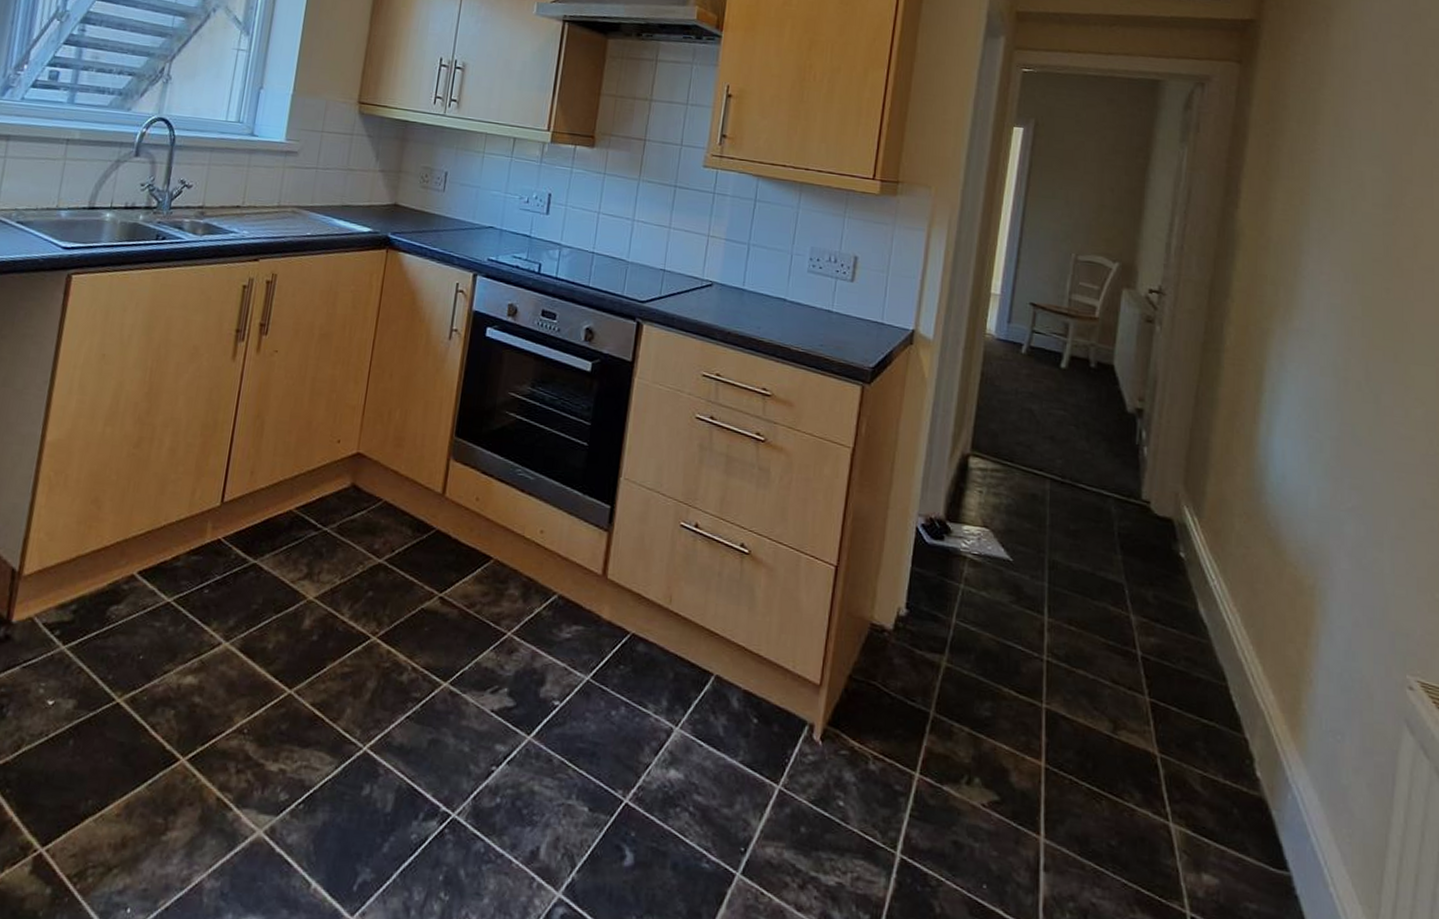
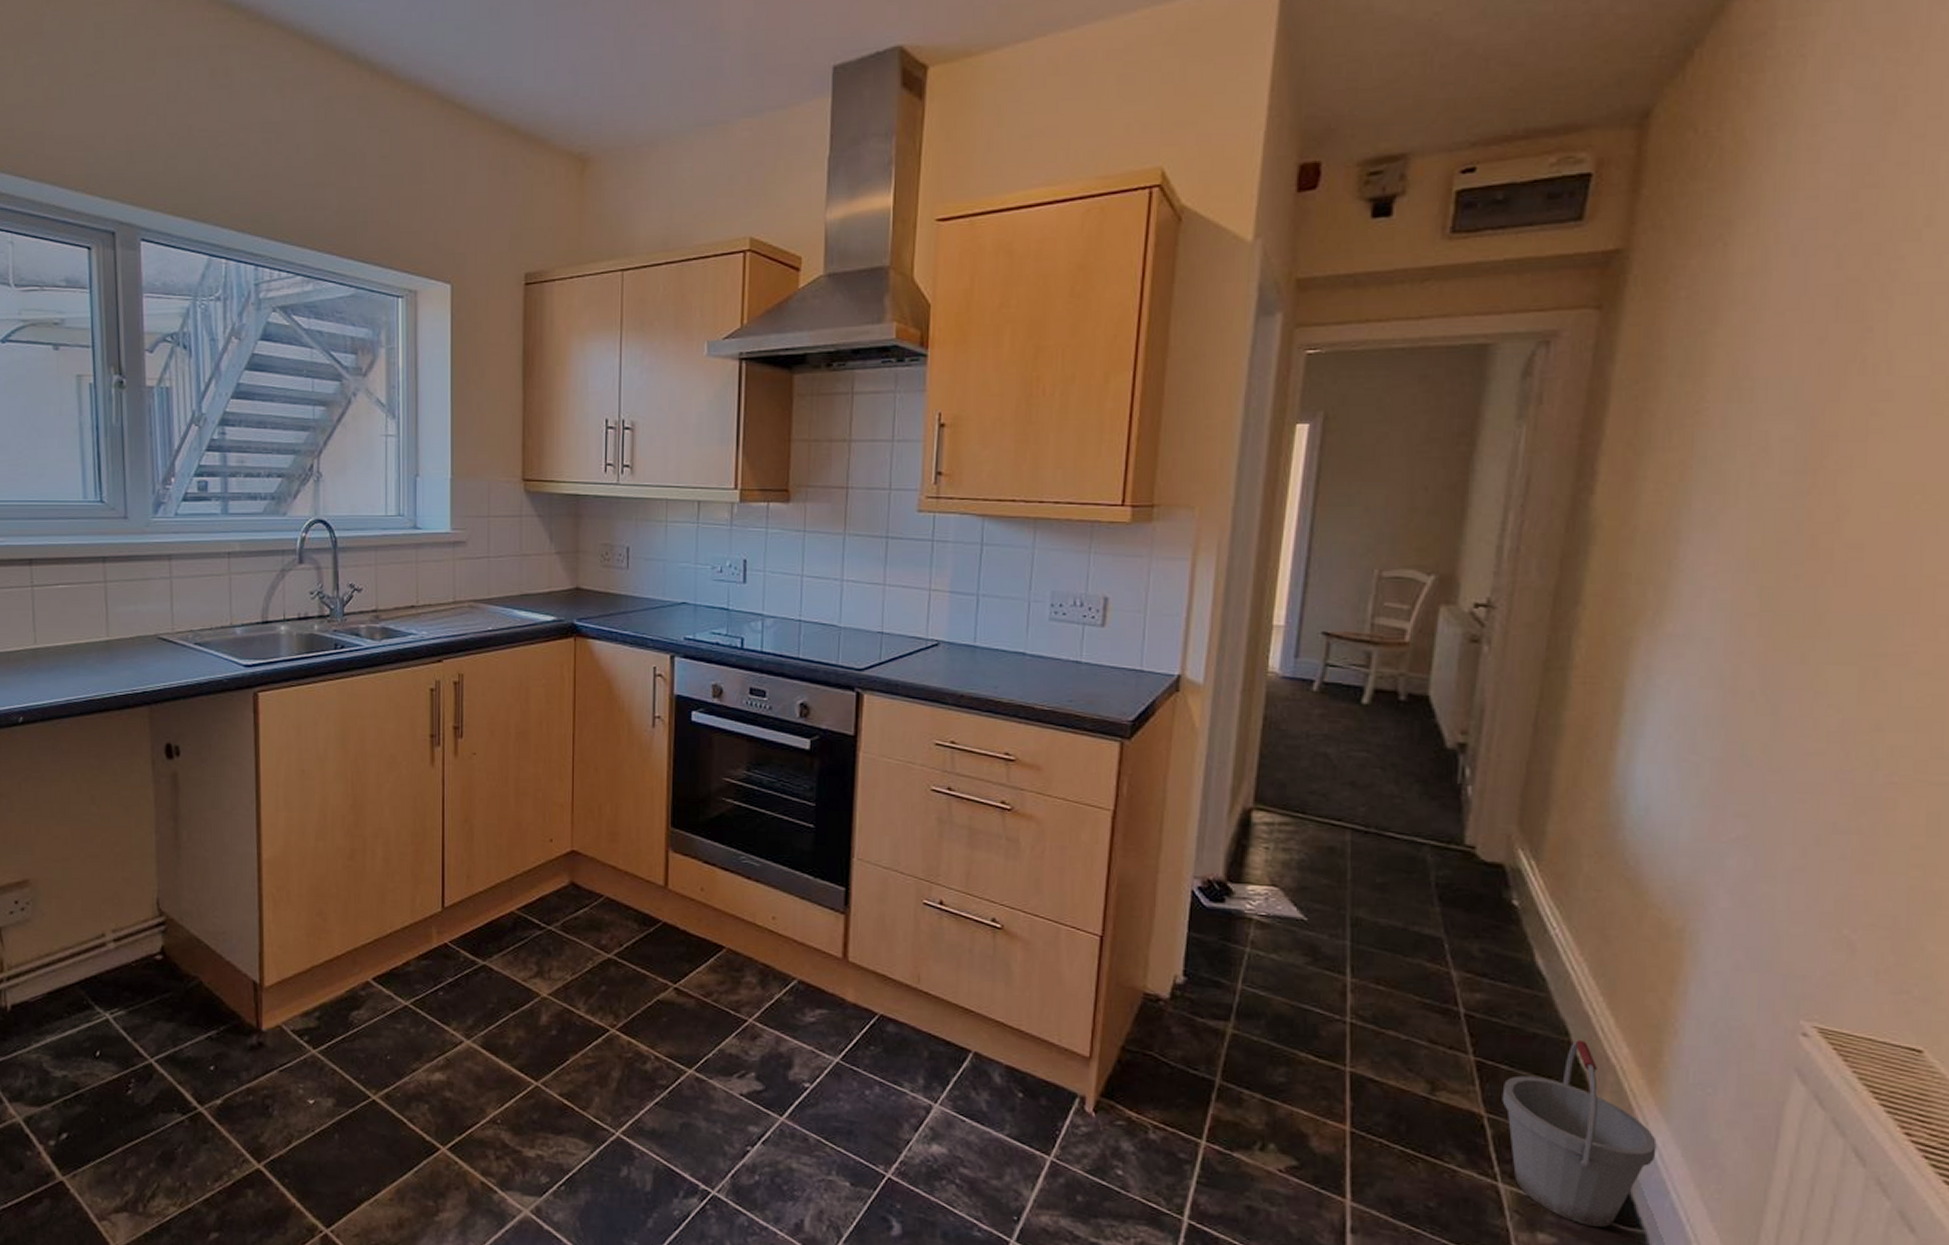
bucket: none [1172,685,1298,869] -> present [1502,1040,1657,1228]

